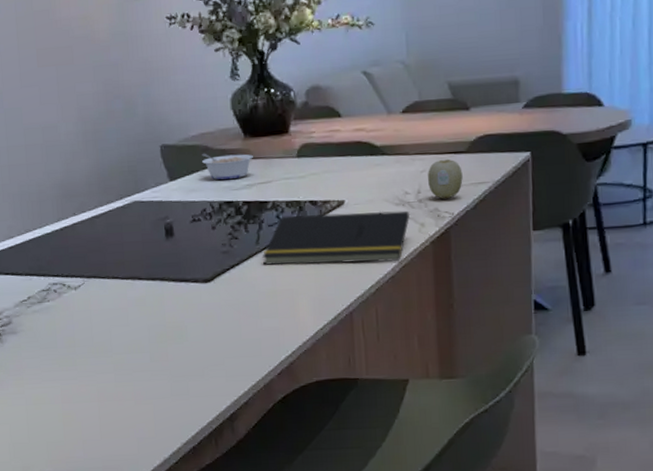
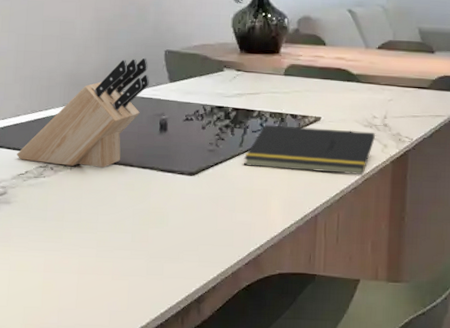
knife block: none [16,156,148,287] -> present [17,57,149,167]
legume: present [201,153,253,180] -> none [200,61,246,88]
fruit: present [428,159,463,199] -> none [394,92,424,126]

